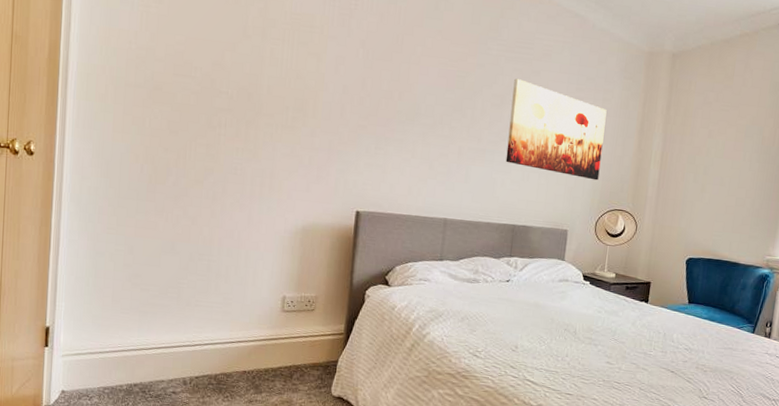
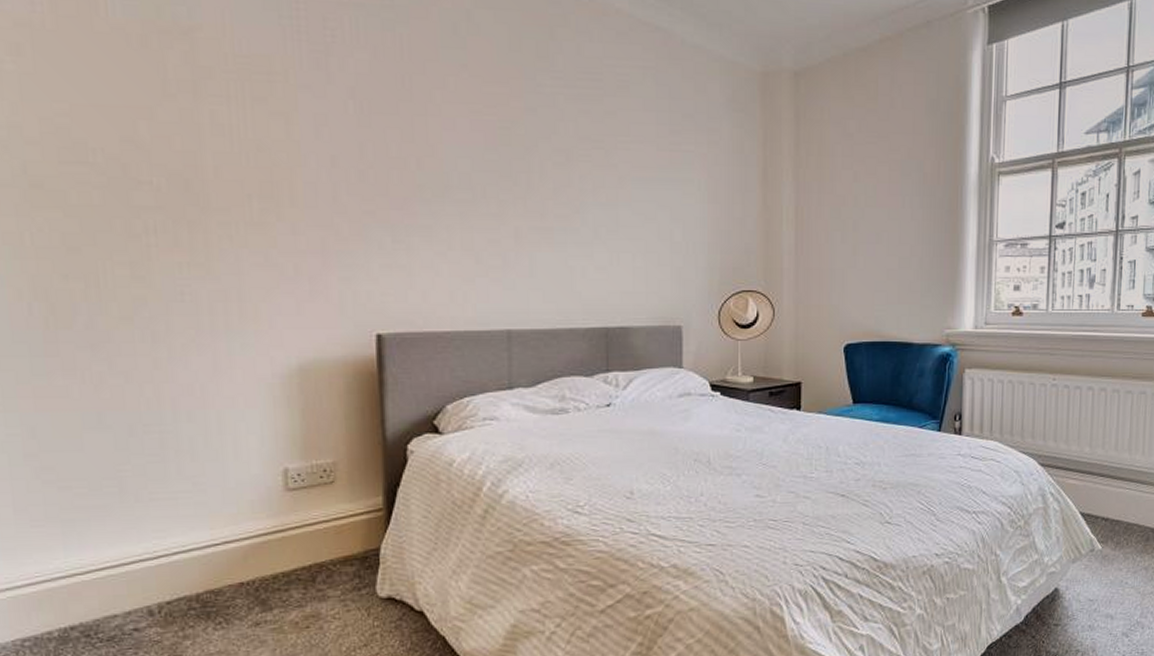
wall art: present [505,78,607,181] -> none [581,124,715,254]

